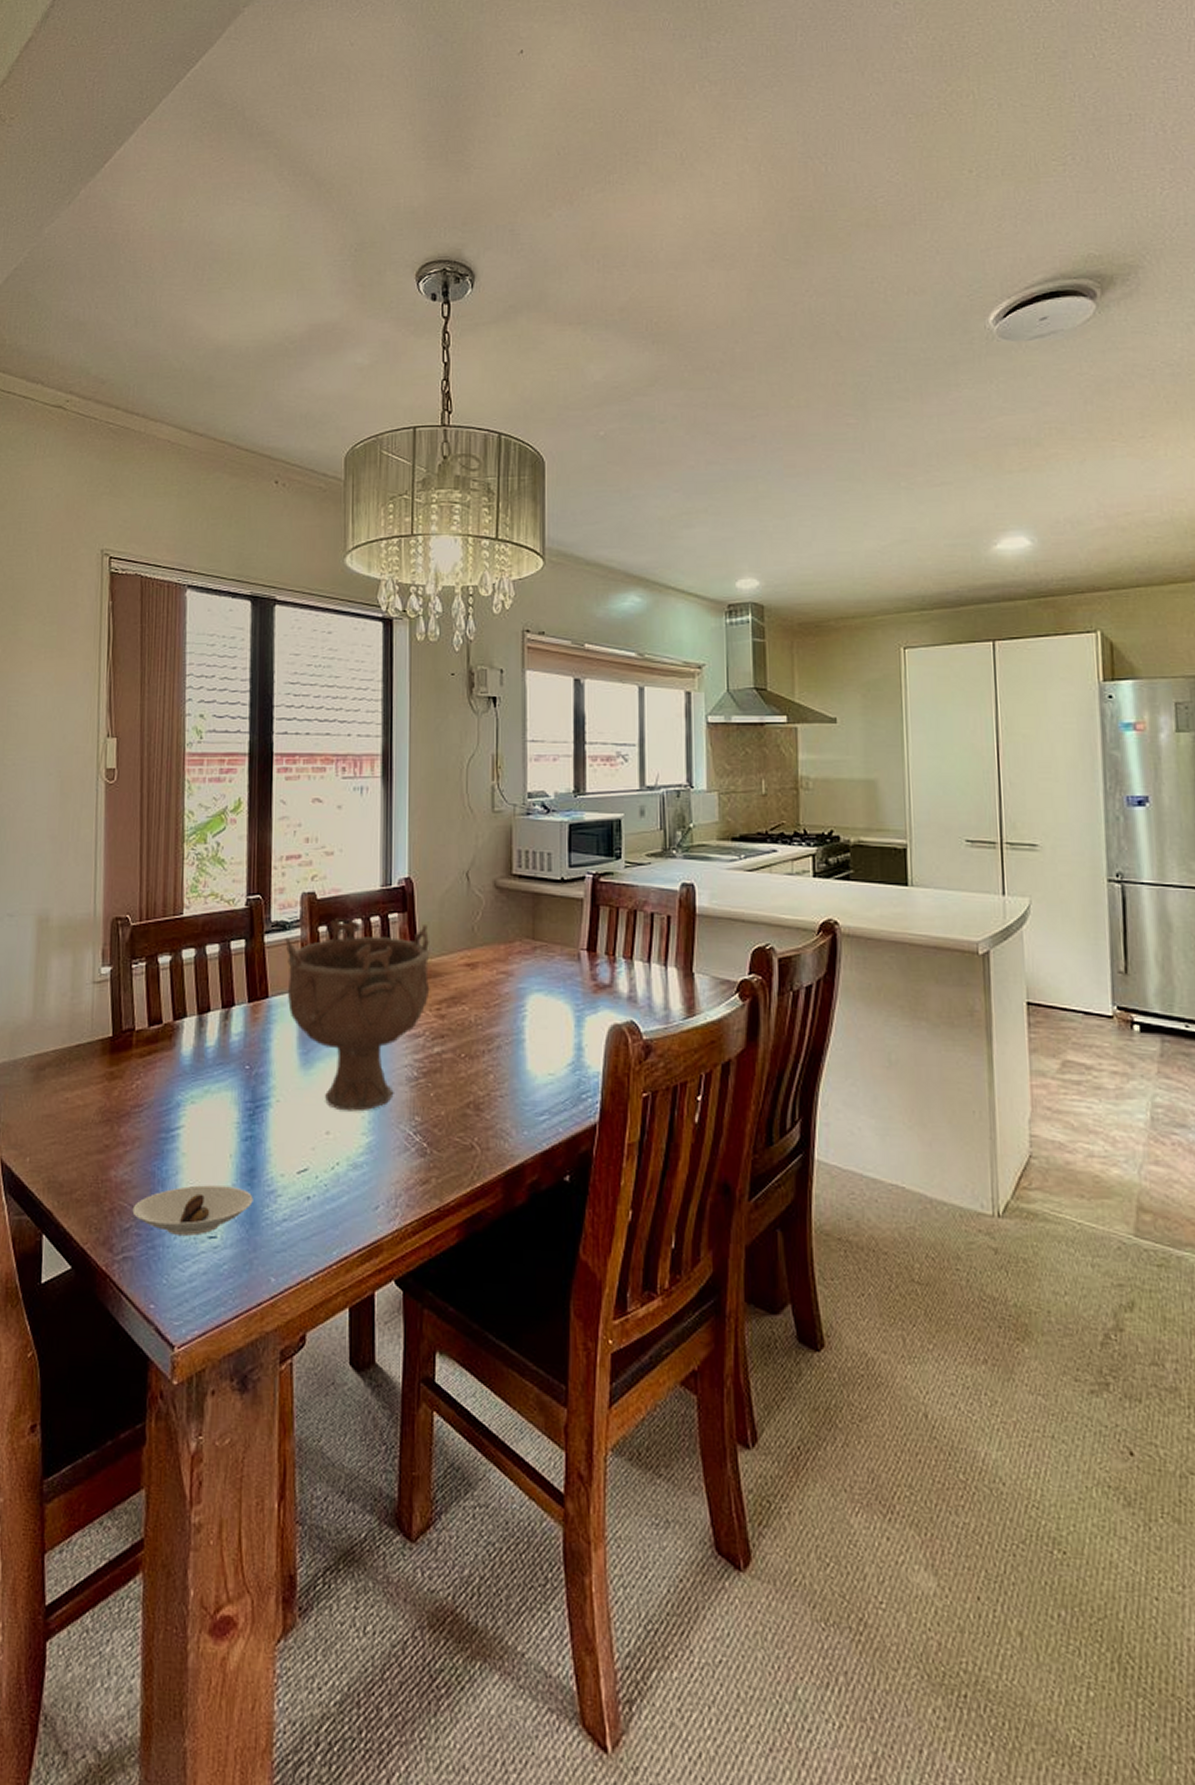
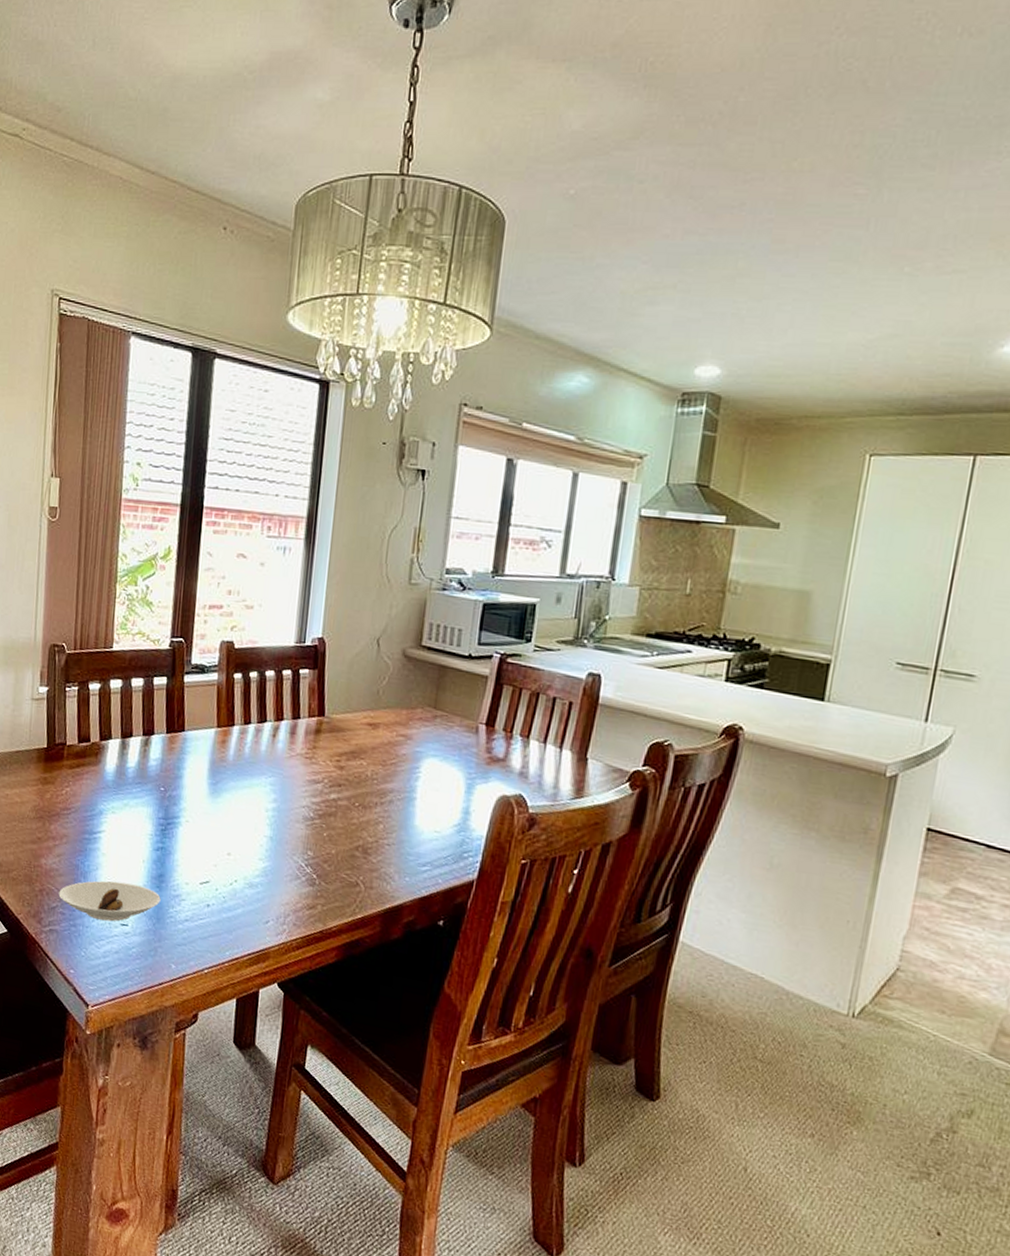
decorative bowl: present [285,919,431,1112] -> none [201,668,337,840]

